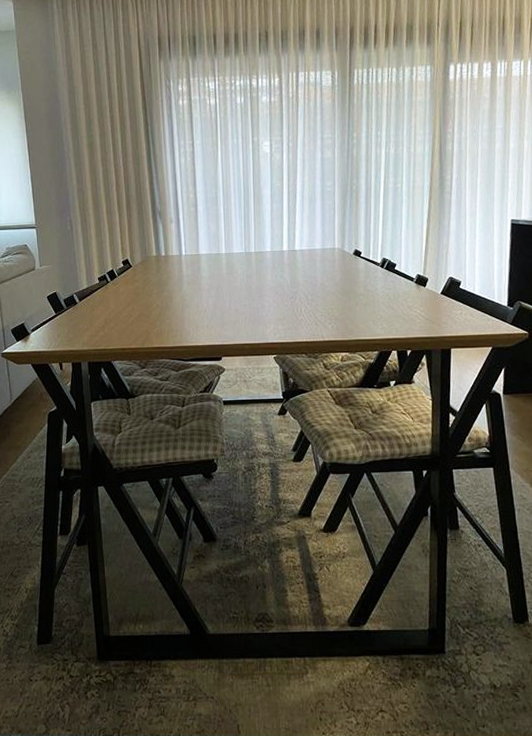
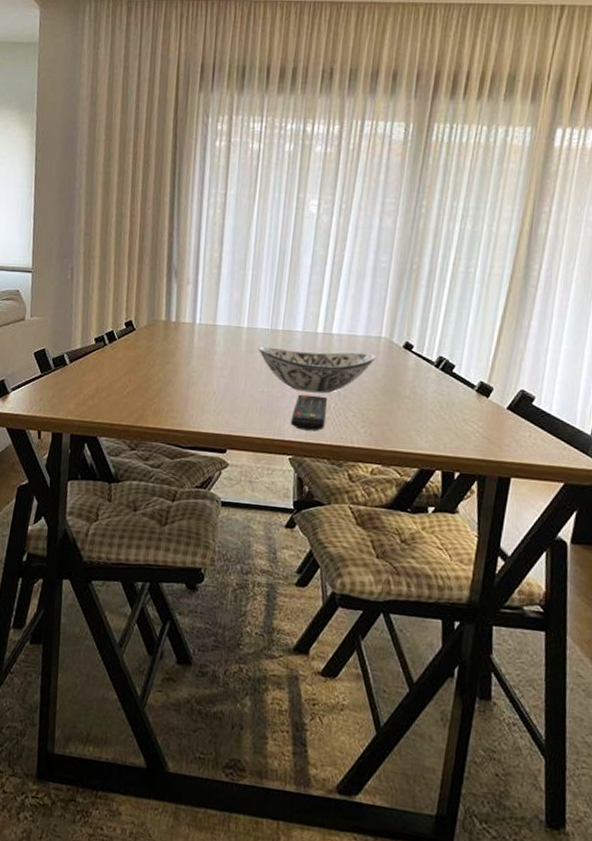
decorative bowl: none [236,263,333,301] -> present [258,346,376,394]
remote control: none [271,302,299,333] -> present [290,394,327,431]

